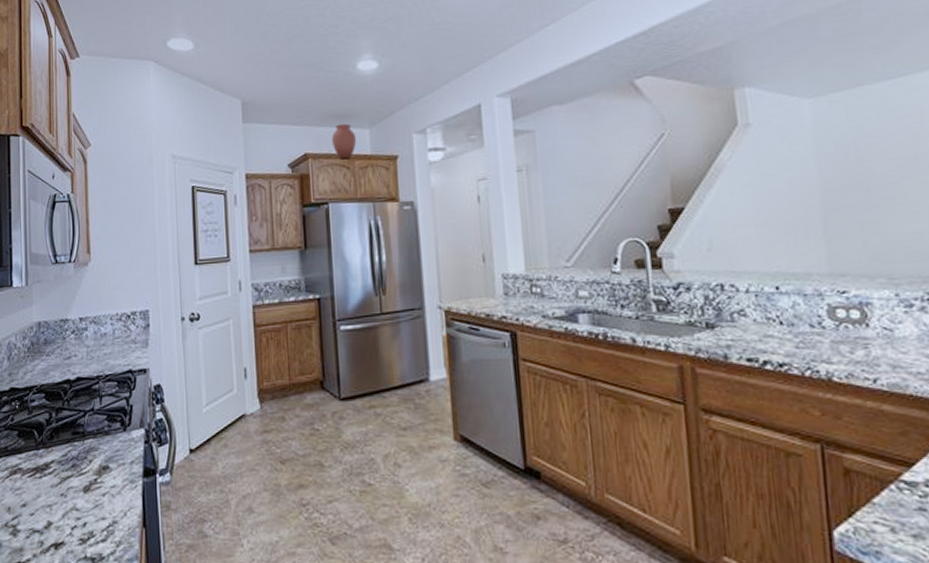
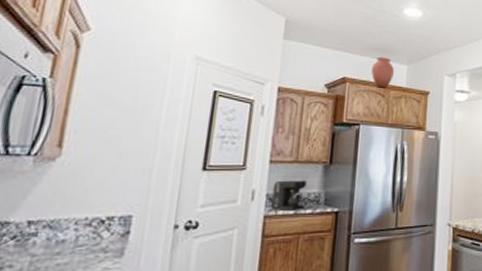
coffee maker: none [256,268,287,300] -> present [271,180,307,210]

